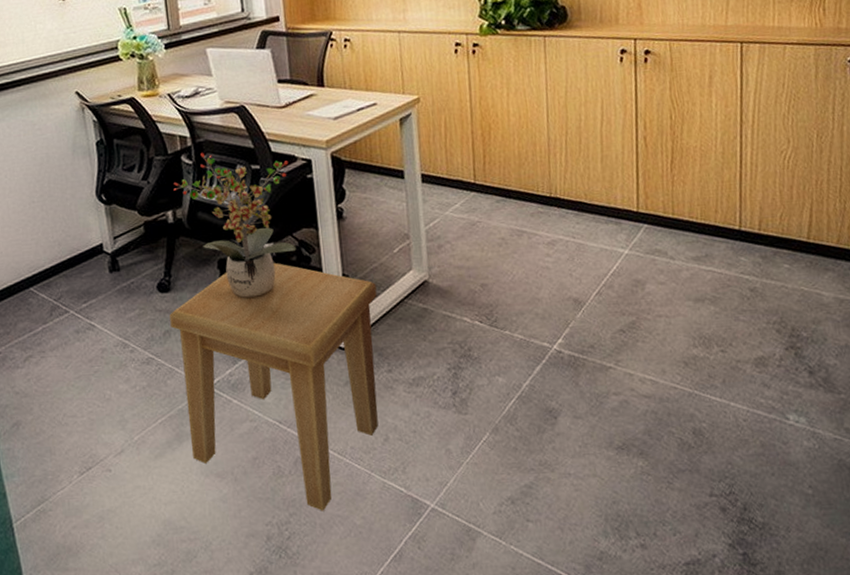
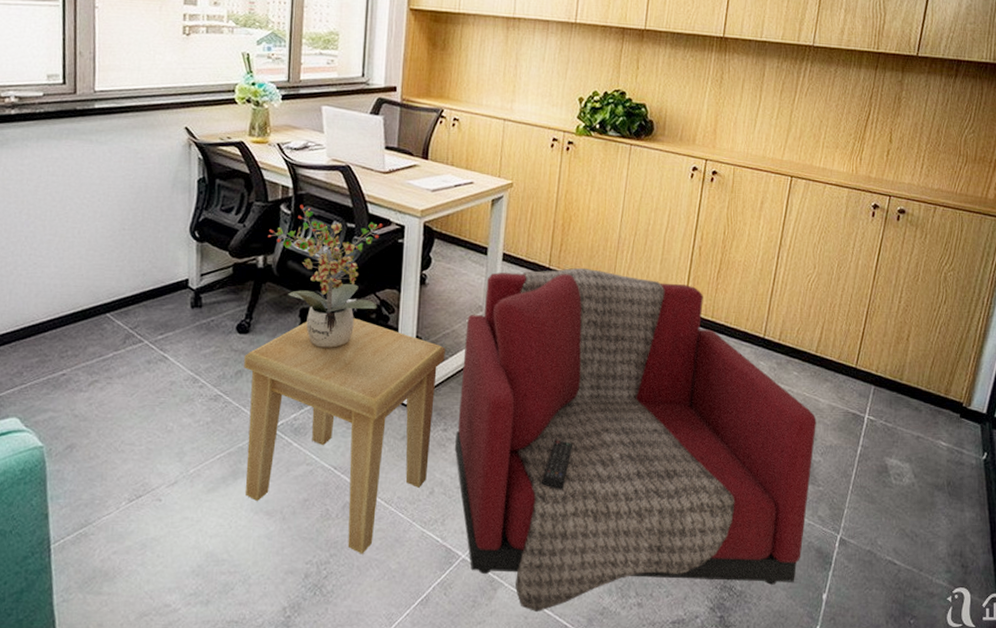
armchair: none [394,178,832,562] -> present [454,267,817,613]

